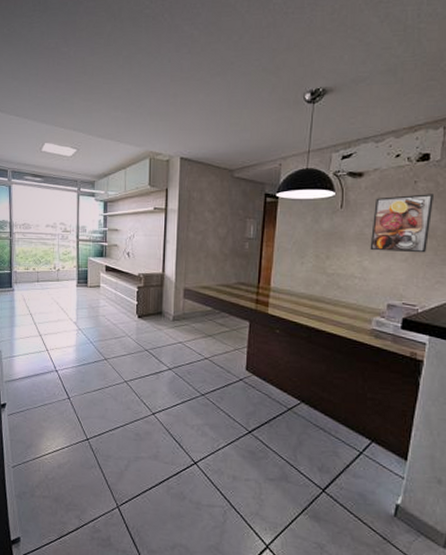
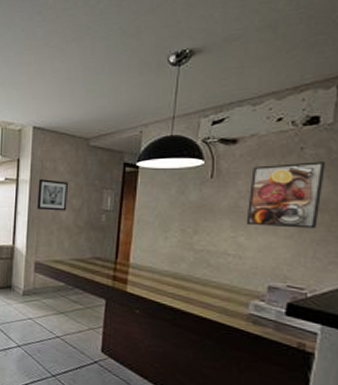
wall art: none [185,209,214,239] -> present [37,179,68,211]

